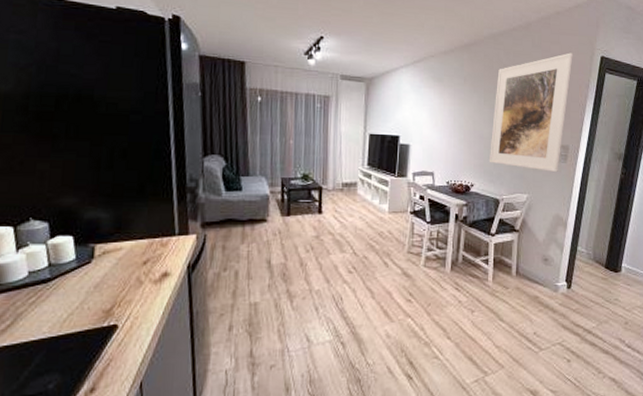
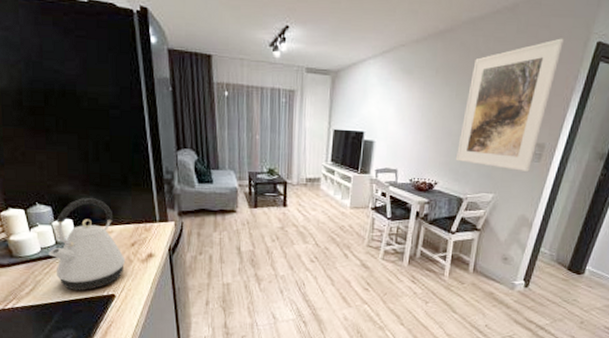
kettle: none [38,211,135,322] -> present [48,198,126,290]

